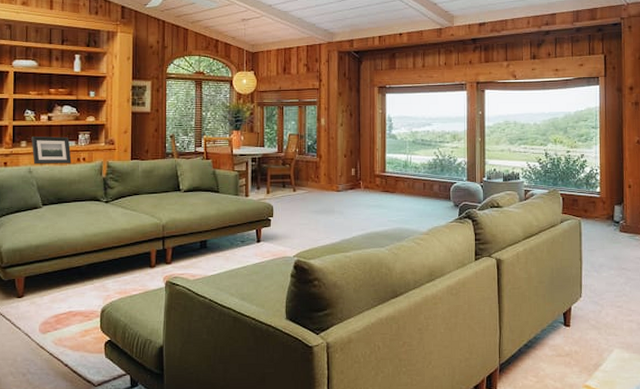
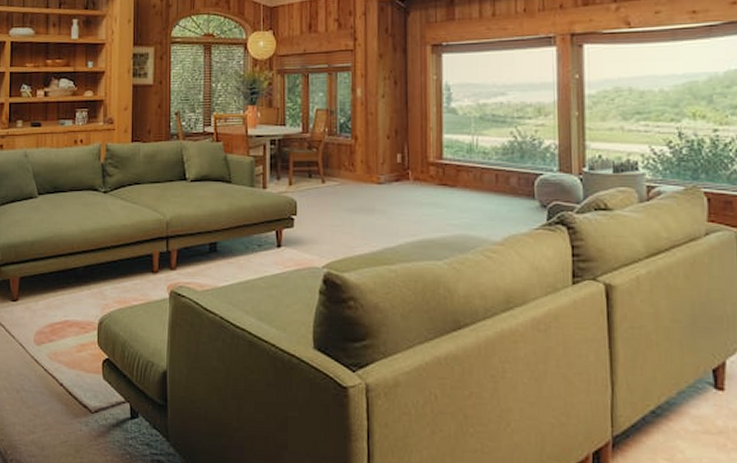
picture frame: present [31,136,72,164] -> none [27,115,68,147]

